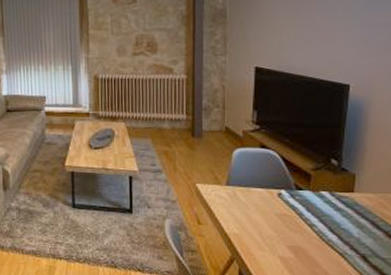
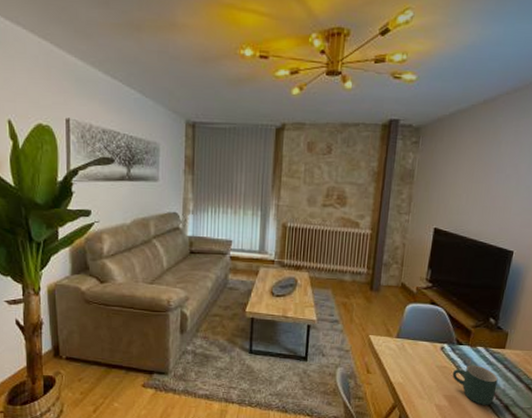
mug: none [294,211,350,256] -> present [452,365,498,405]

